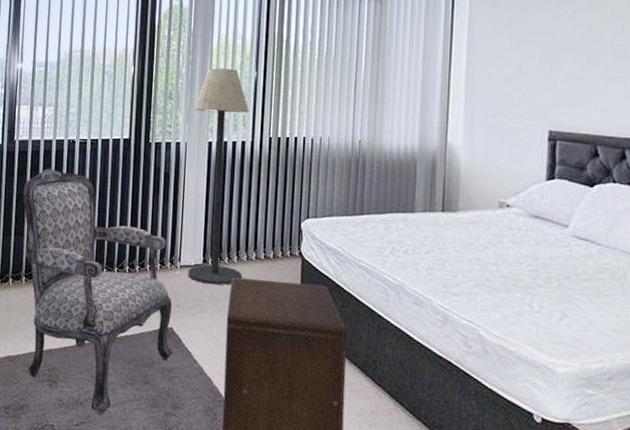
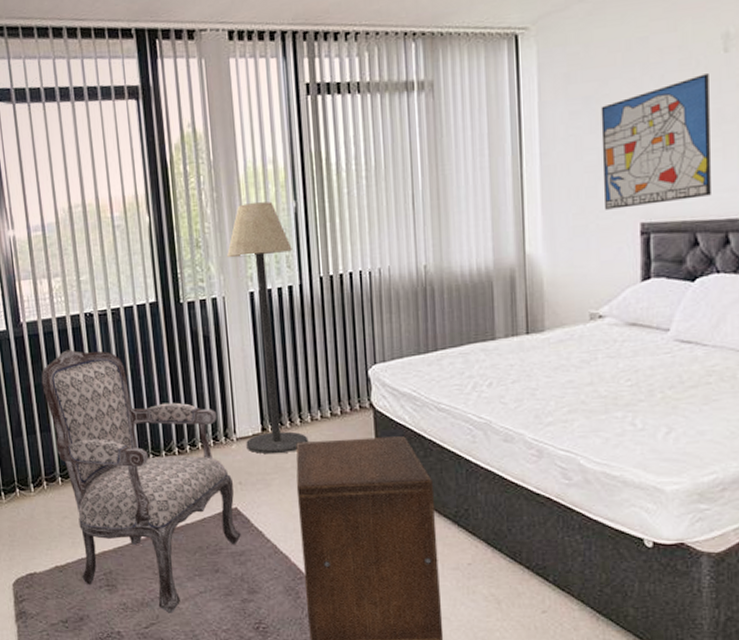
wall art: none [518,15,615,117] -> present [601,74,713,210]

